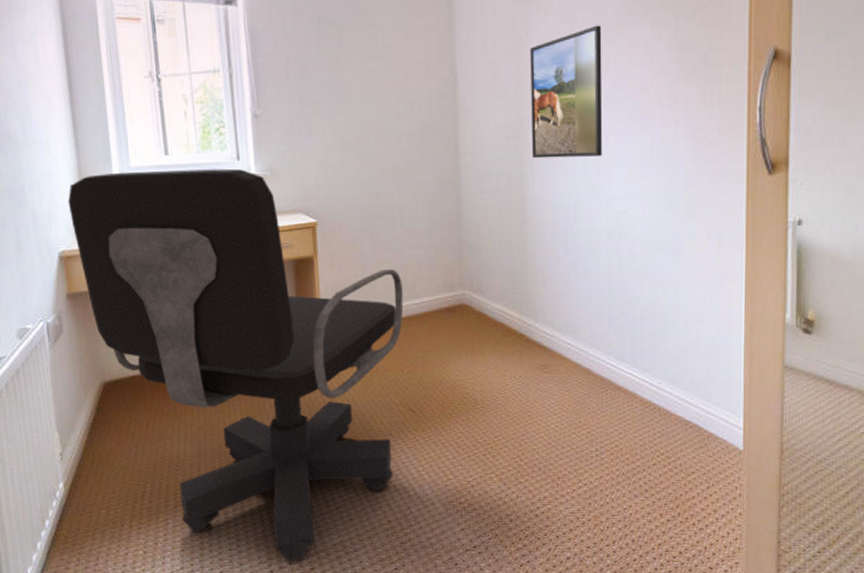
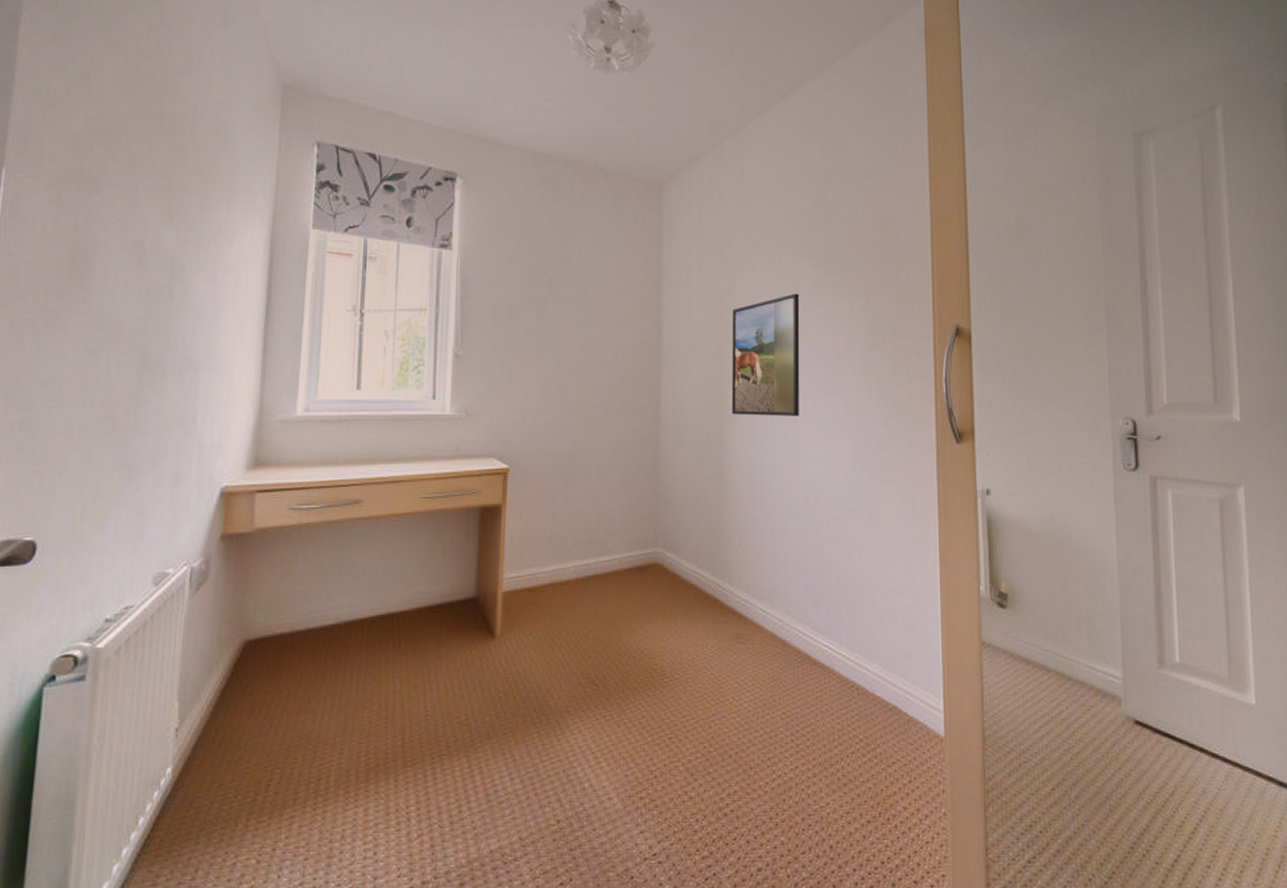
office chair: present [67,168,404,563] -> none [242,404,594,876]

